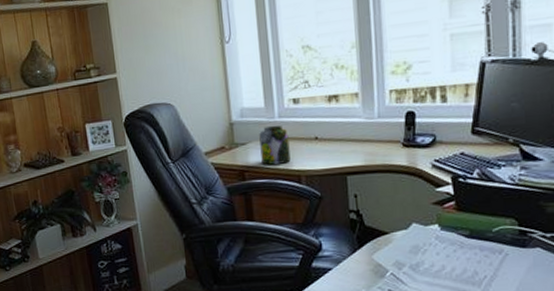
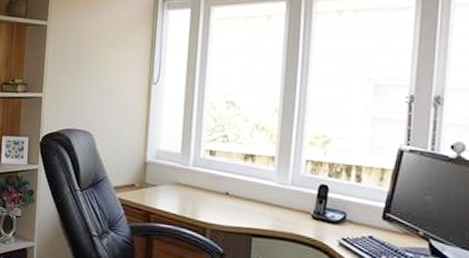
jar: present [259,125,291,165] -> none [169,172,200,213]

